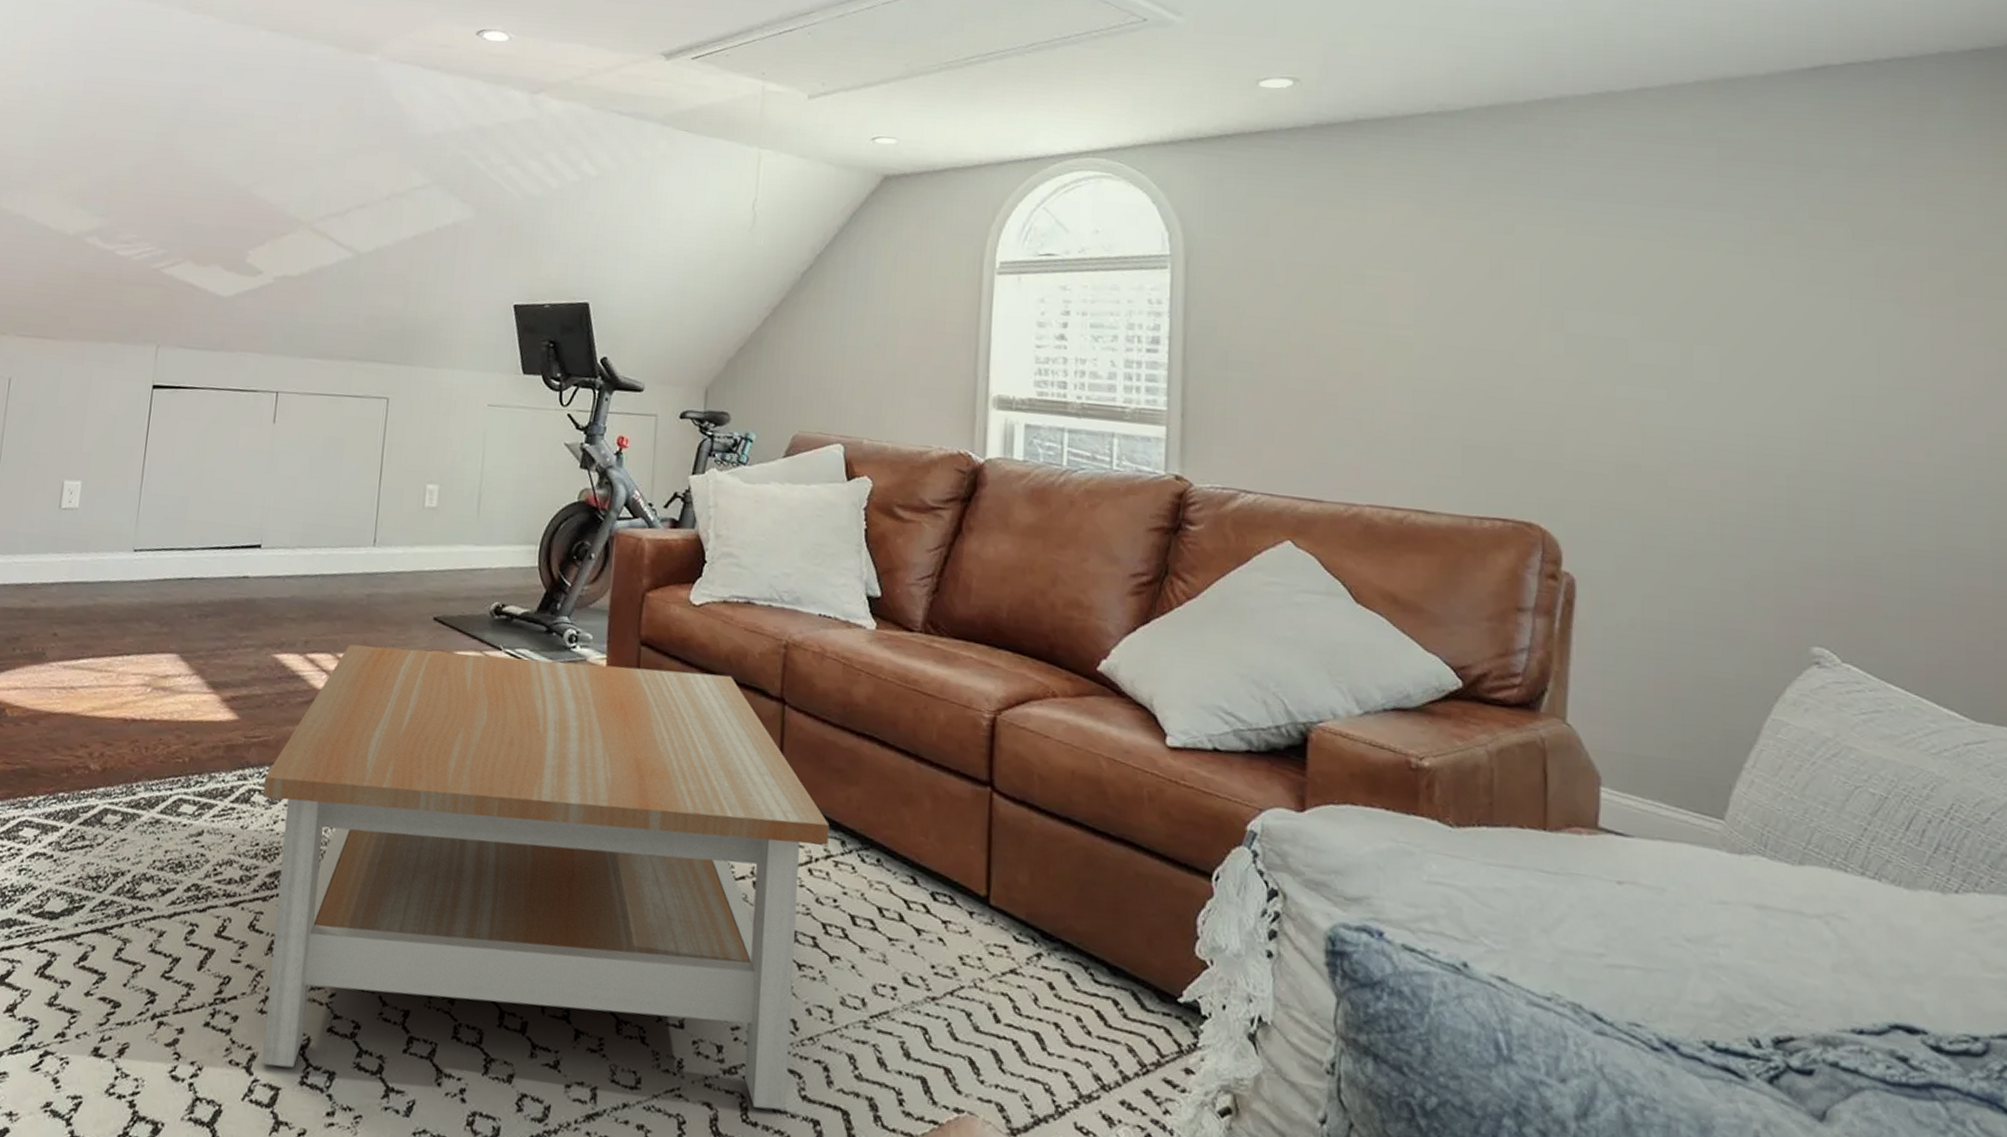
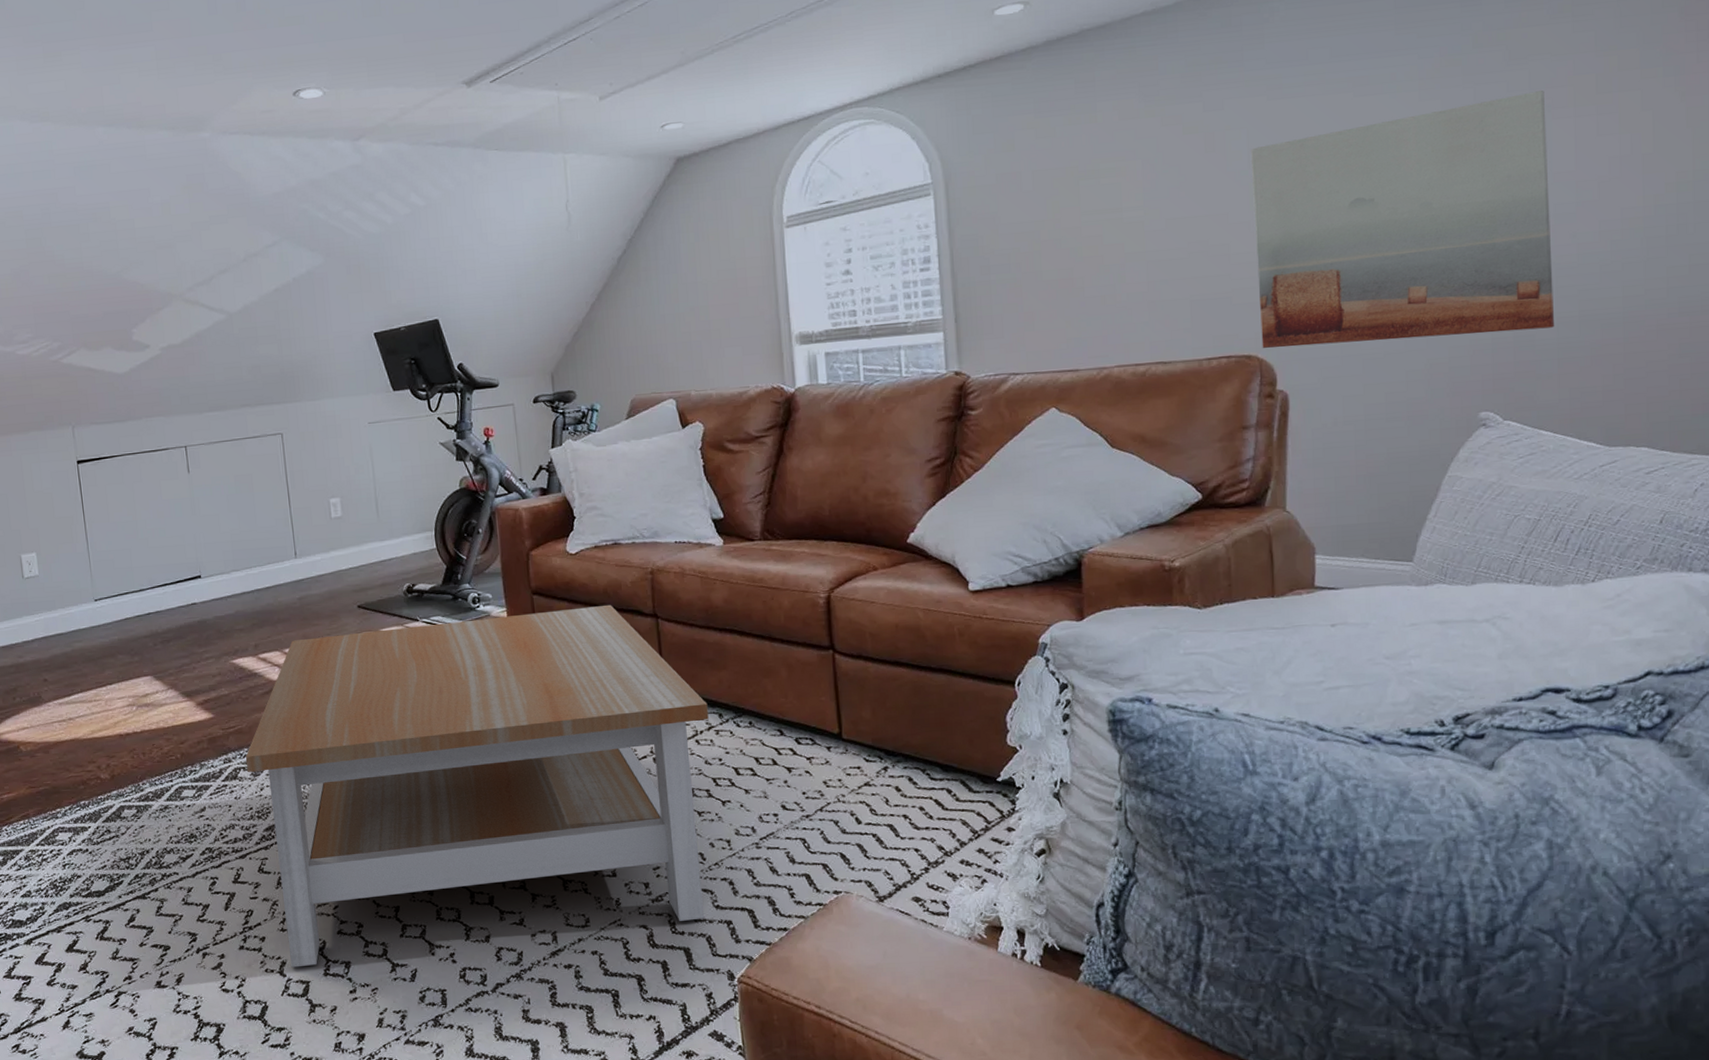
wall art: none [1543,279,1907,560] -> present [1250,90,1555,348]

